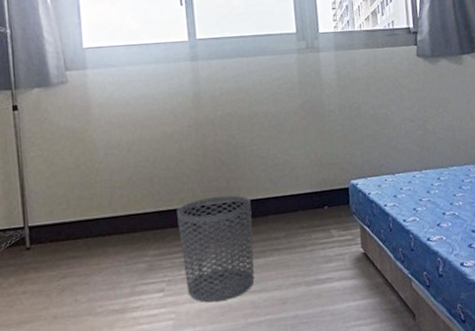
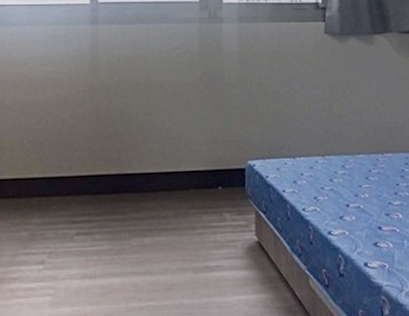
waste bin: present [177,195,255,303] -> none [64,166,141,281]

